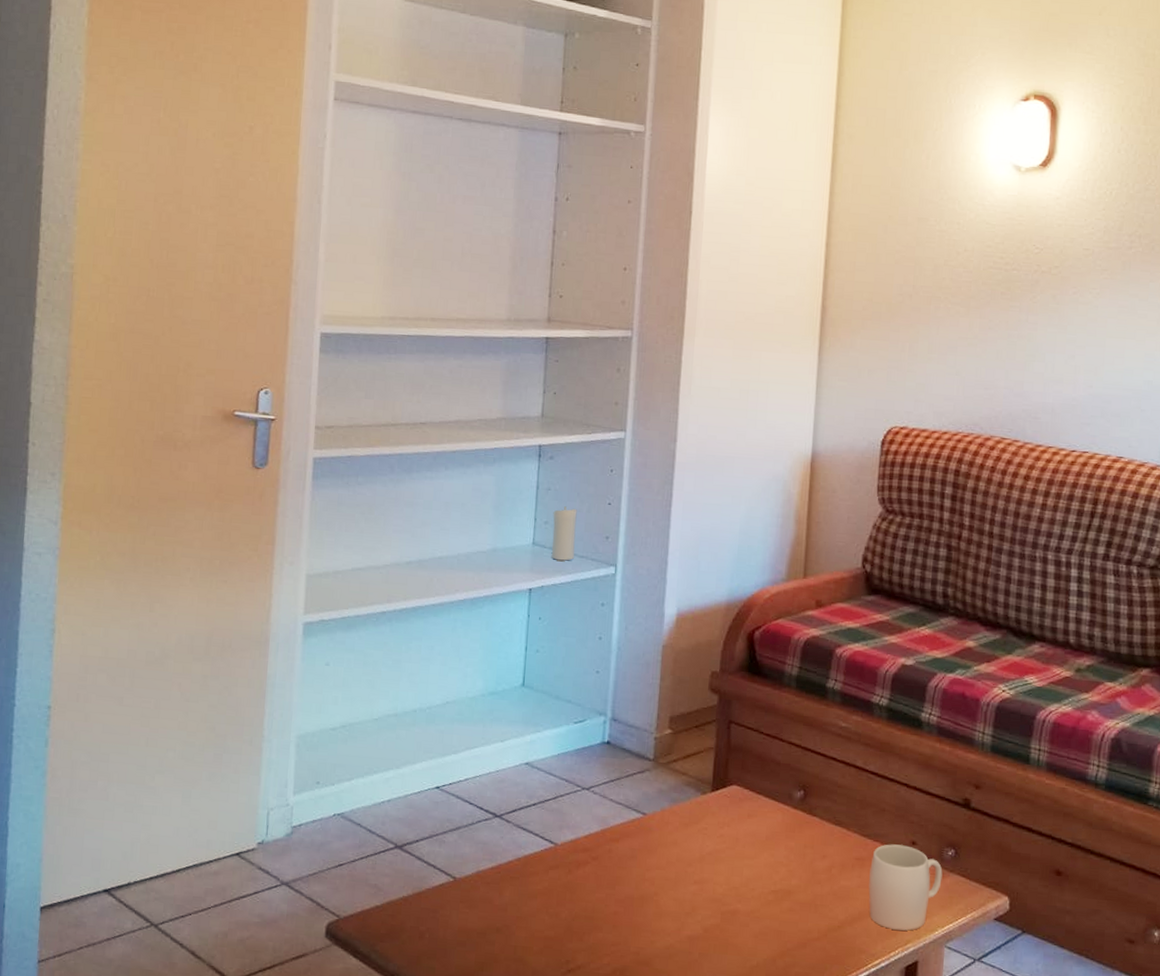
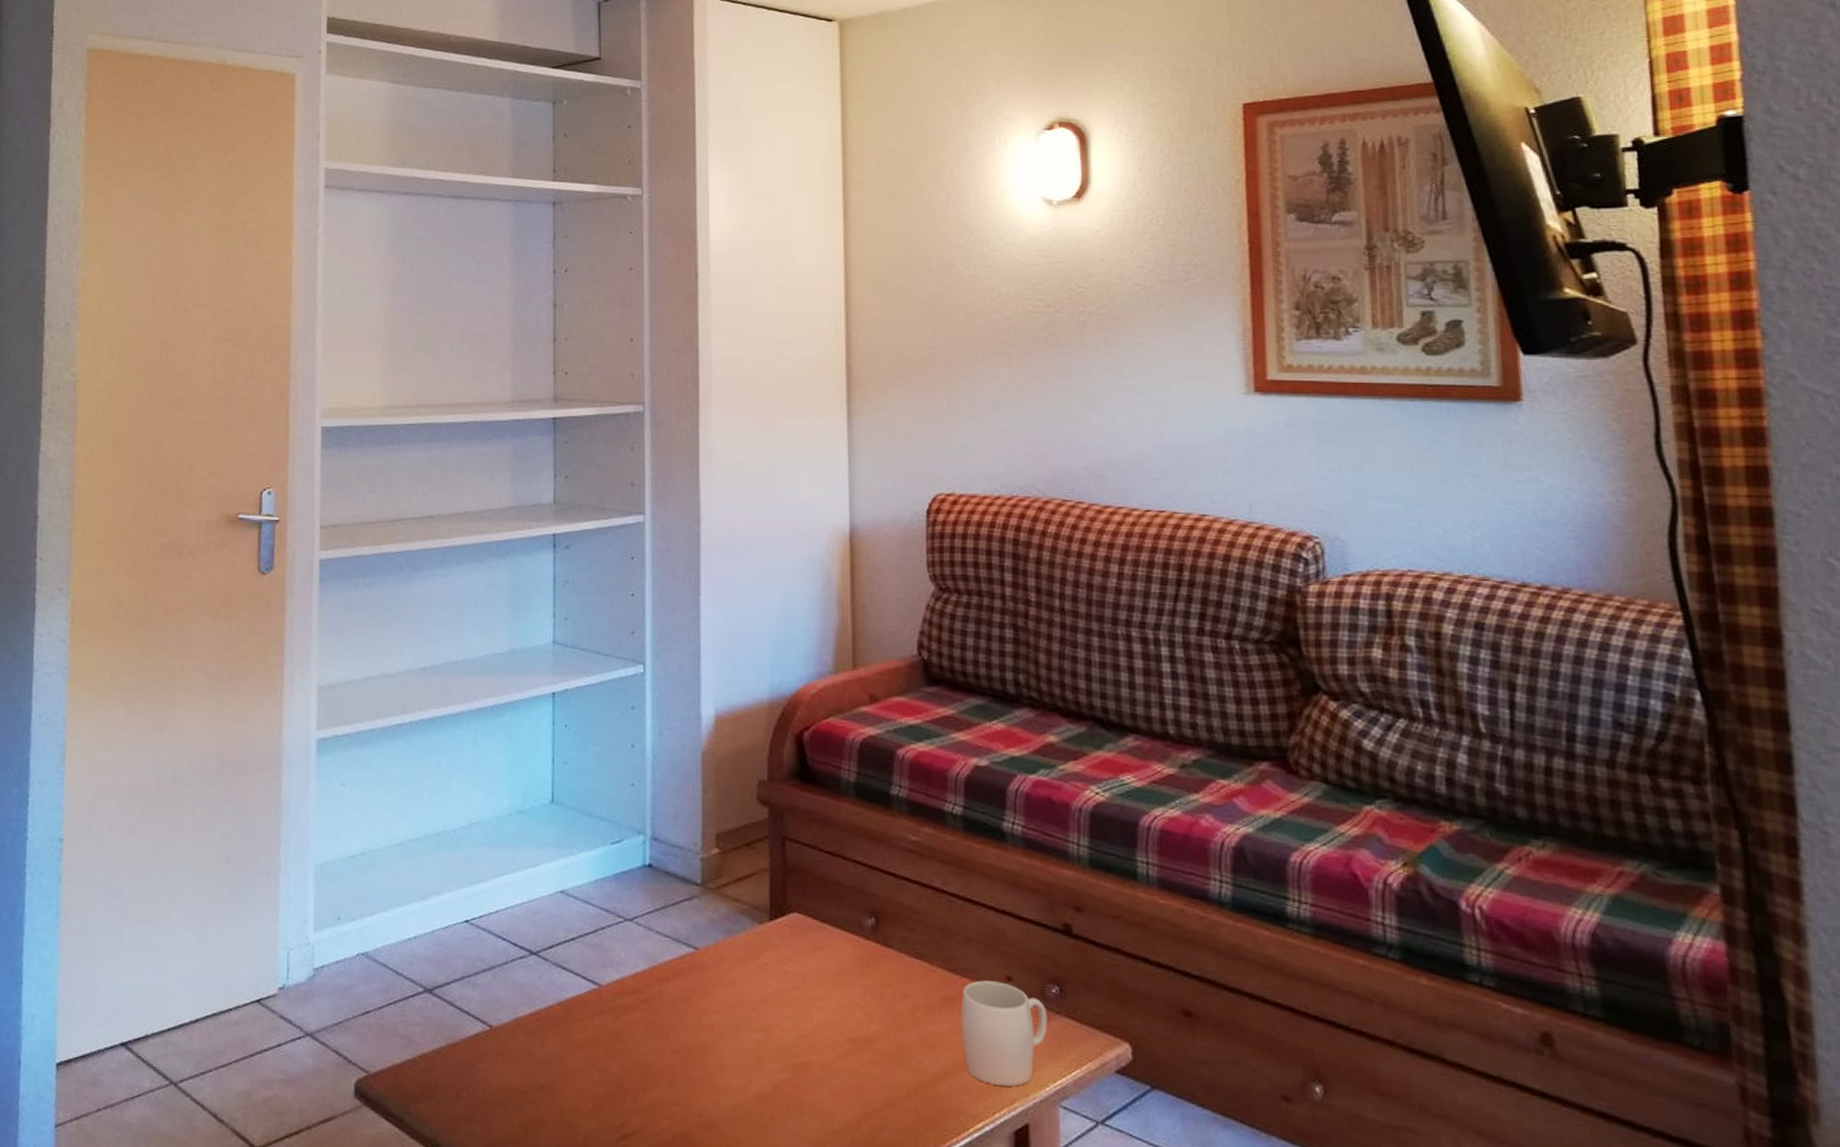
candle: present [551,506,577,561] -> none [573,600,599,660]

